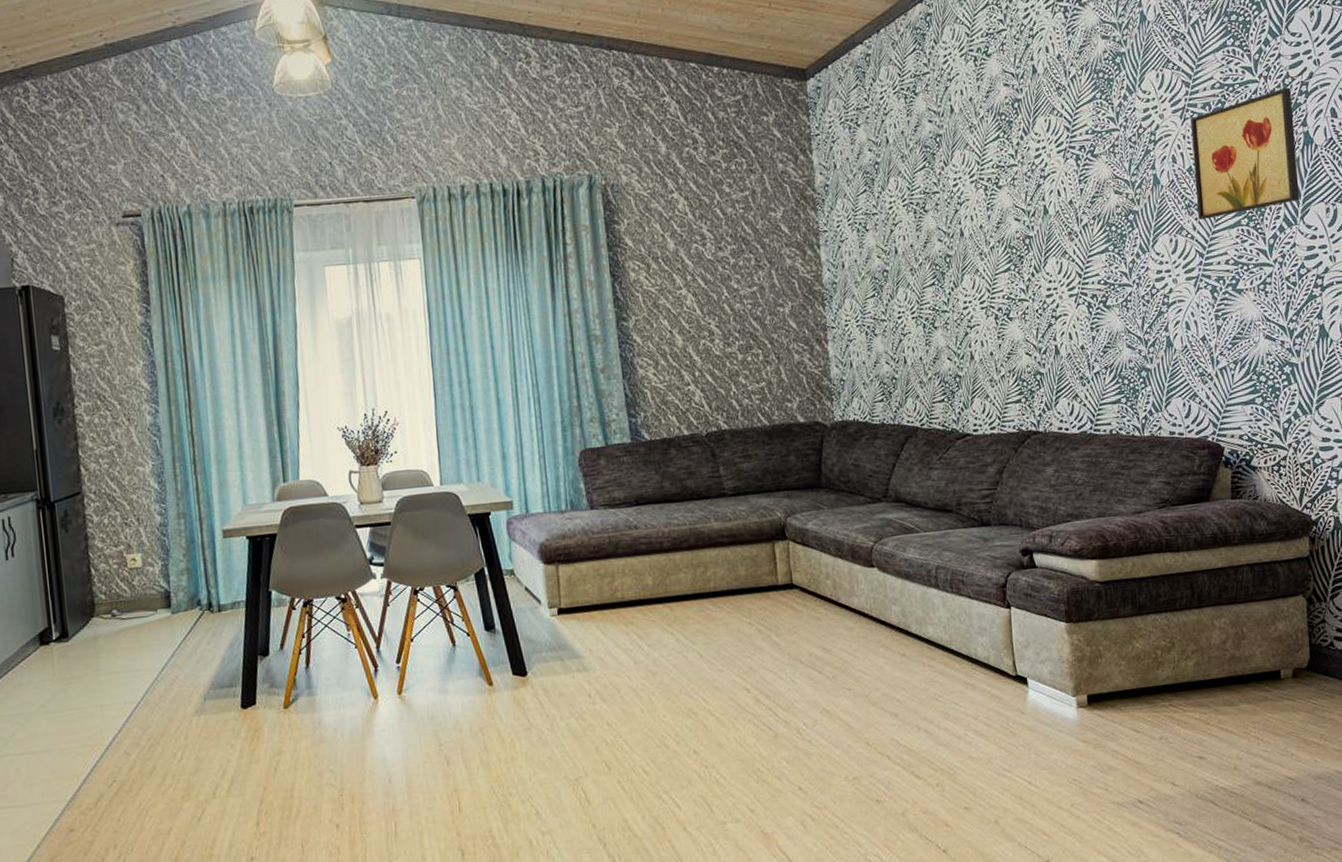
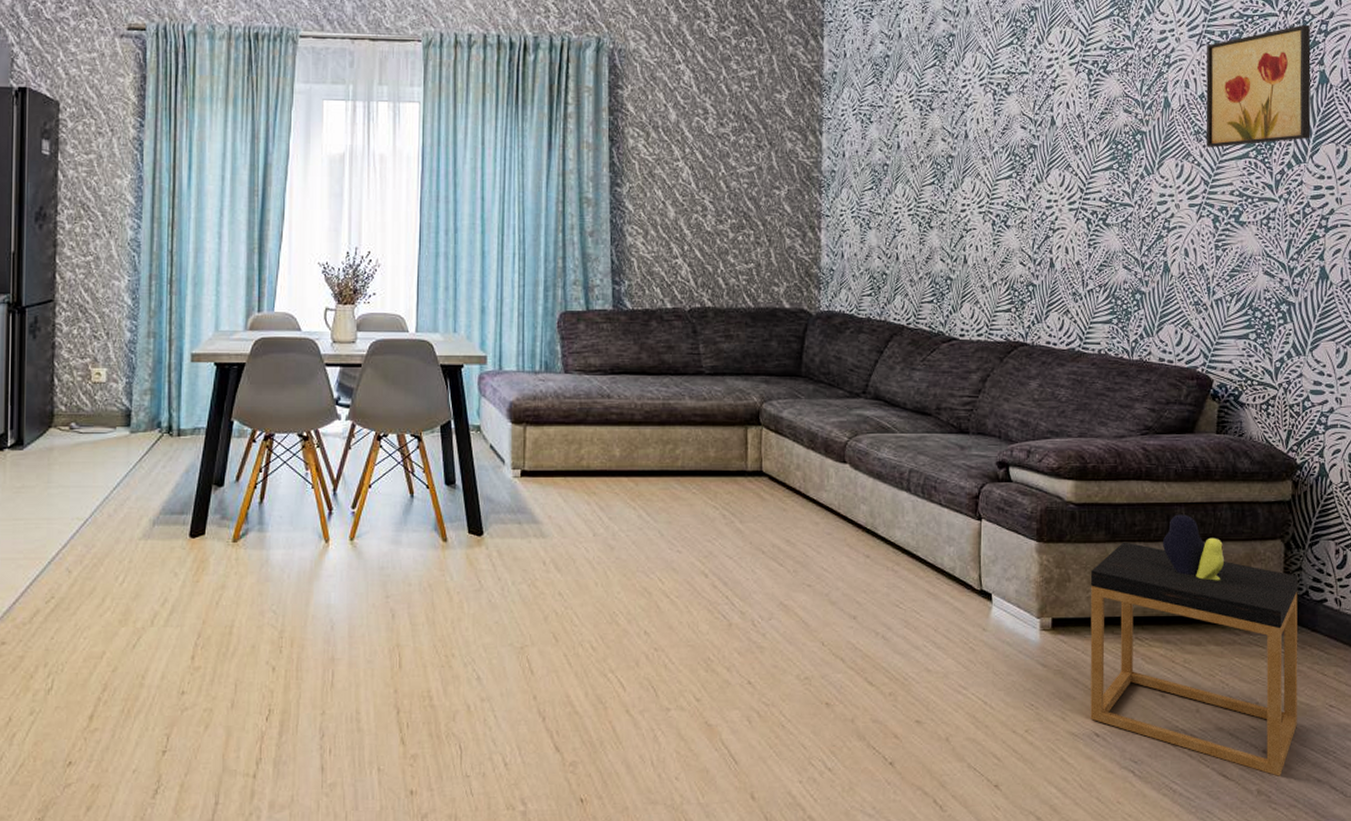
side table: none [1120,581,1332,822] -> present [1090,514,1298,776]

